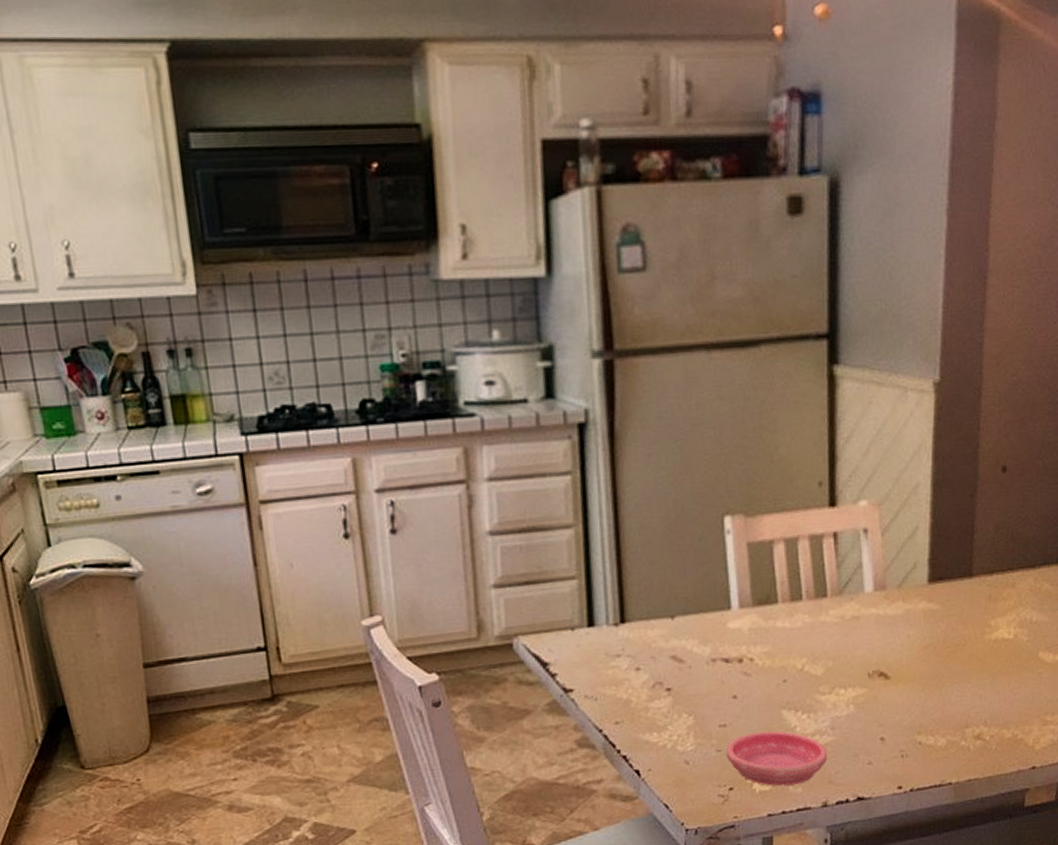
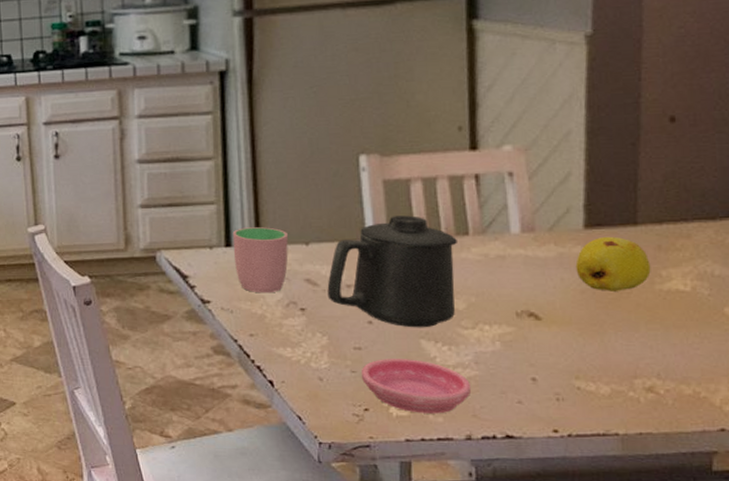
cup: none [595,601,654,676] -> present [232,227,289,293]
mug: none [693,580,816,699] -> present [327,215,457,328]
fruit: none [920,589,982,645] -> present [575,236,651,291]

